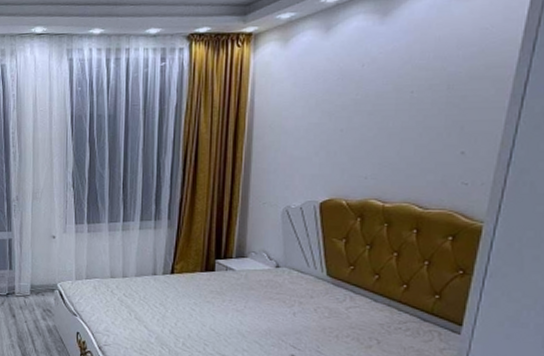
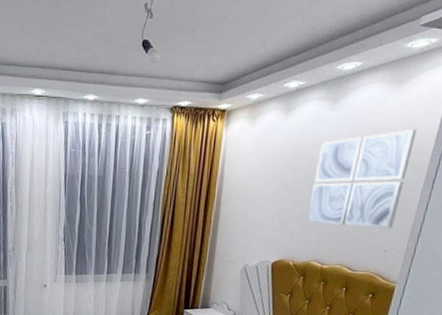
wall art: none [359,37,495,157] -> present [306,128,417,229]

